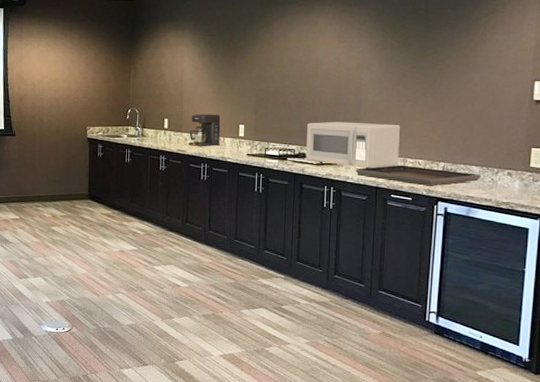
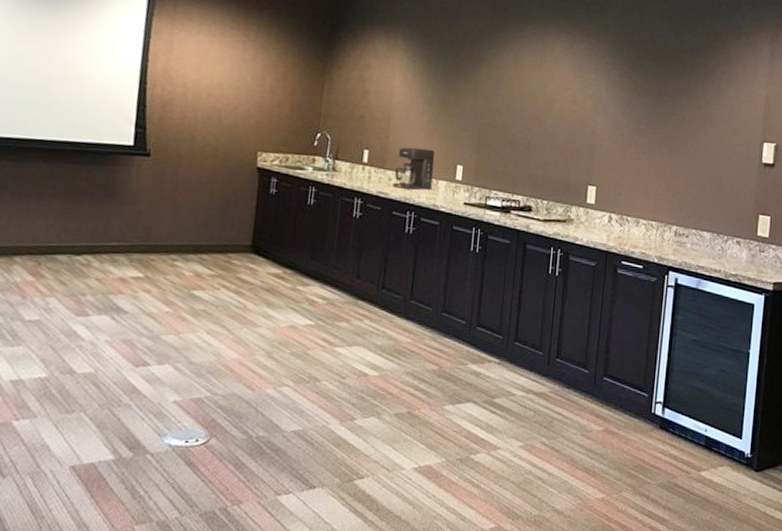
microwave: present [306,121,400,168] -> none [532,169,634,229]
serving tray: present [355,165,481,186] -> none [585,226,711,253]

